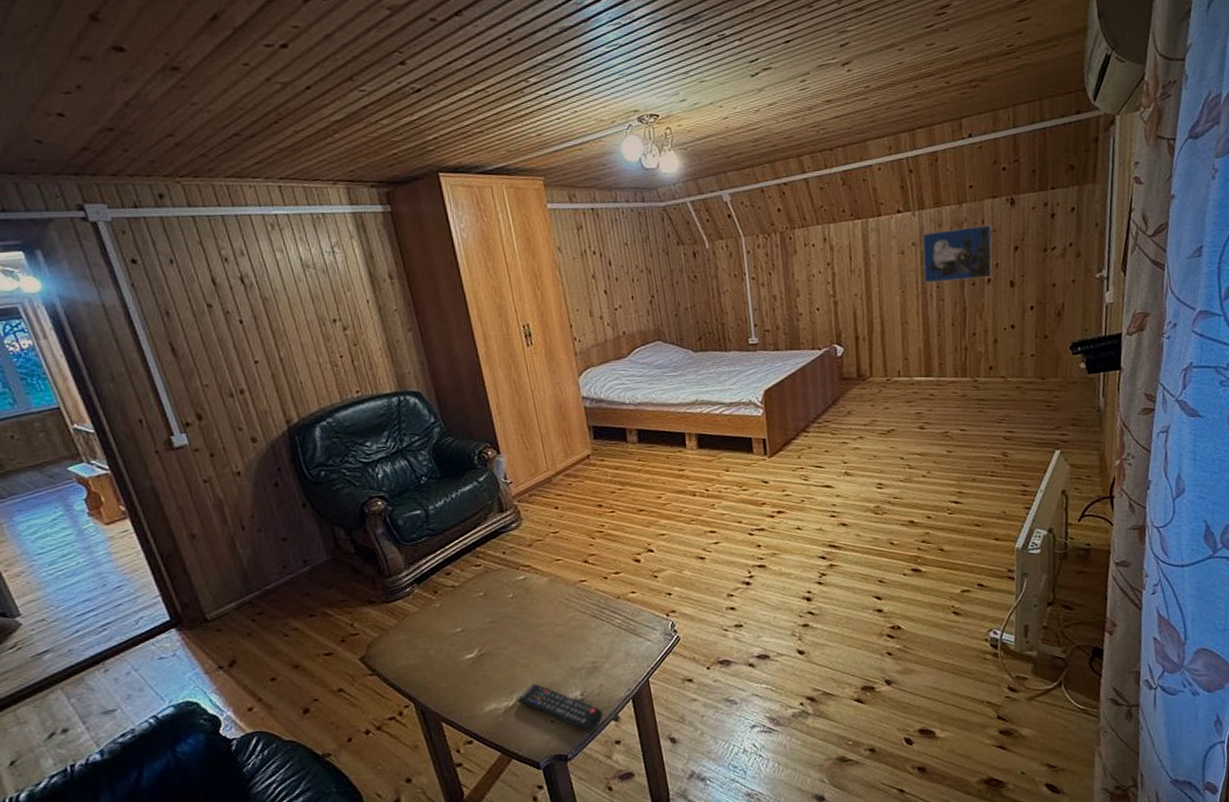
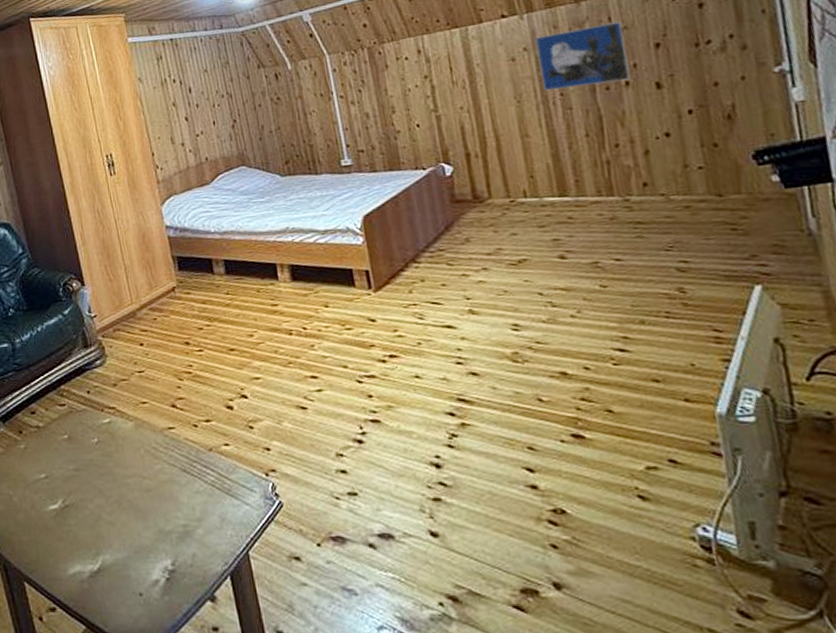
remote control: present [517,683,603,733] -> none [102,546,197,613]

